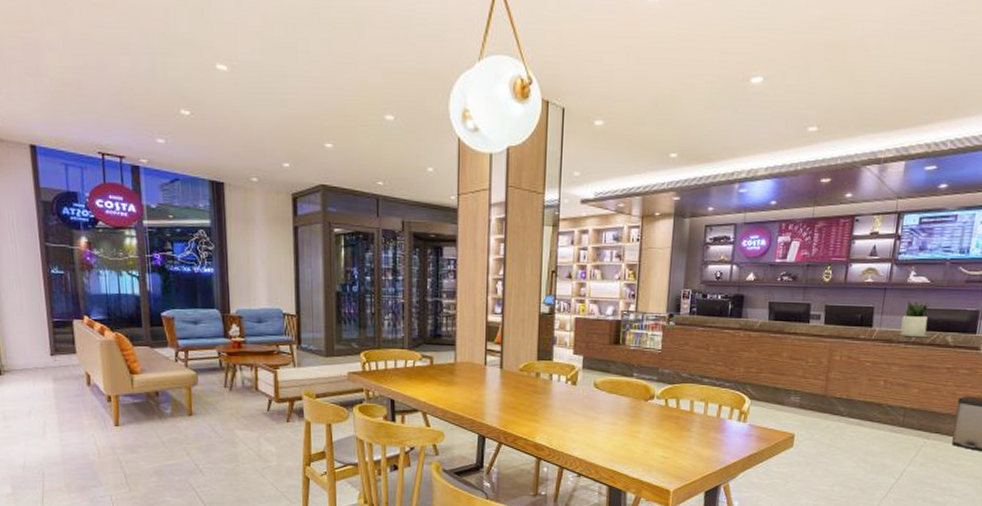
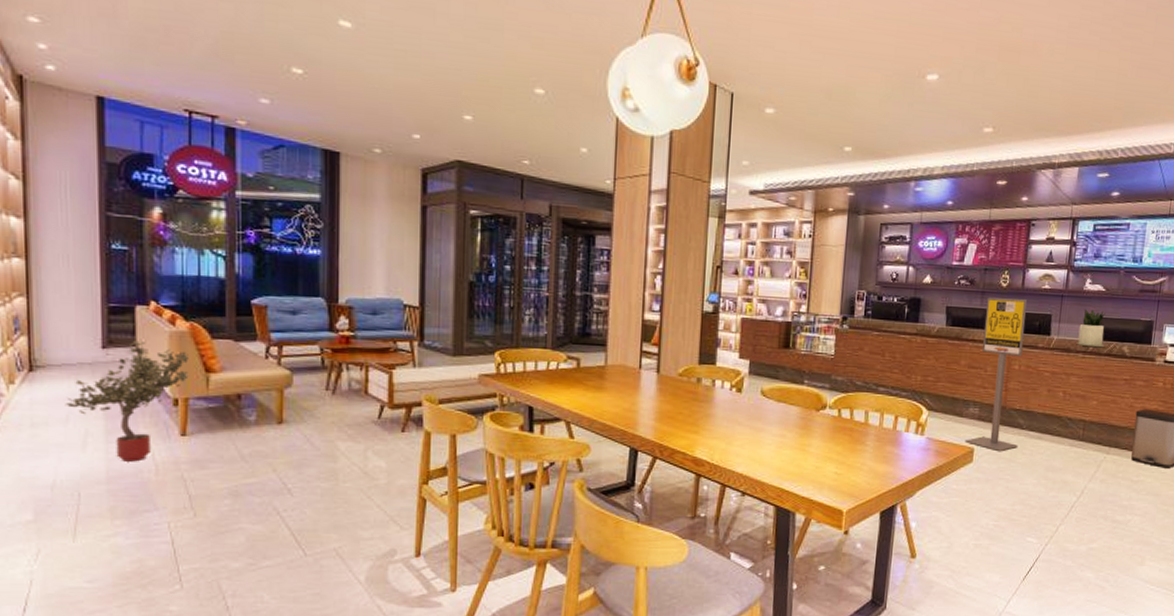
potted tree: none [27,348,118,447] -> present [65,340,189,462]
sign stand: none [785,292,849,438] -> present [964,297,1027,452]

